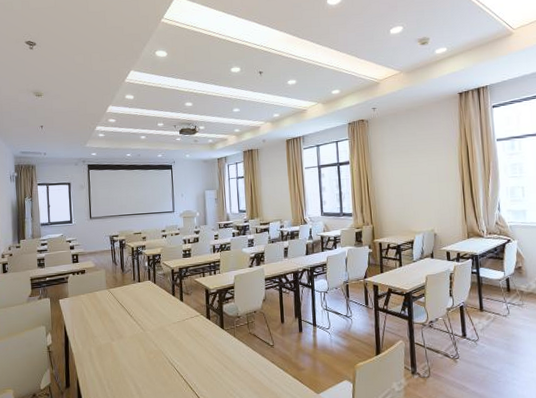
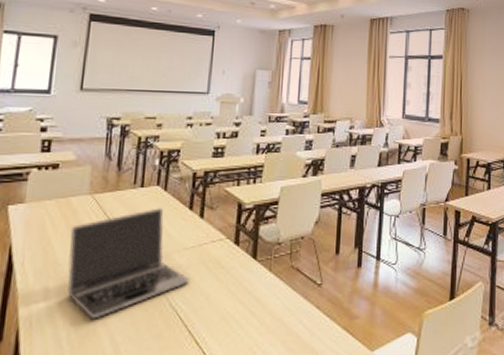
laptop: none [98,296,180,372] -> present [67,208,190,320]

